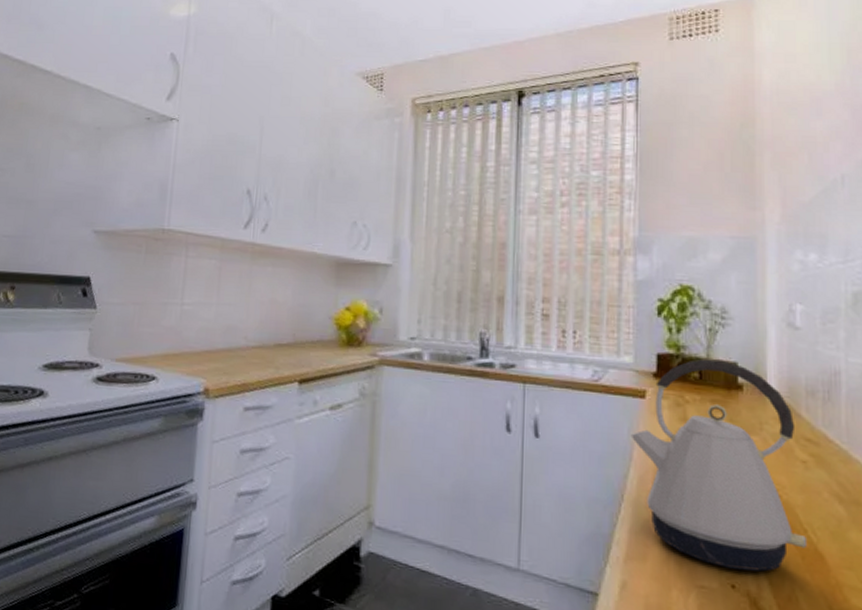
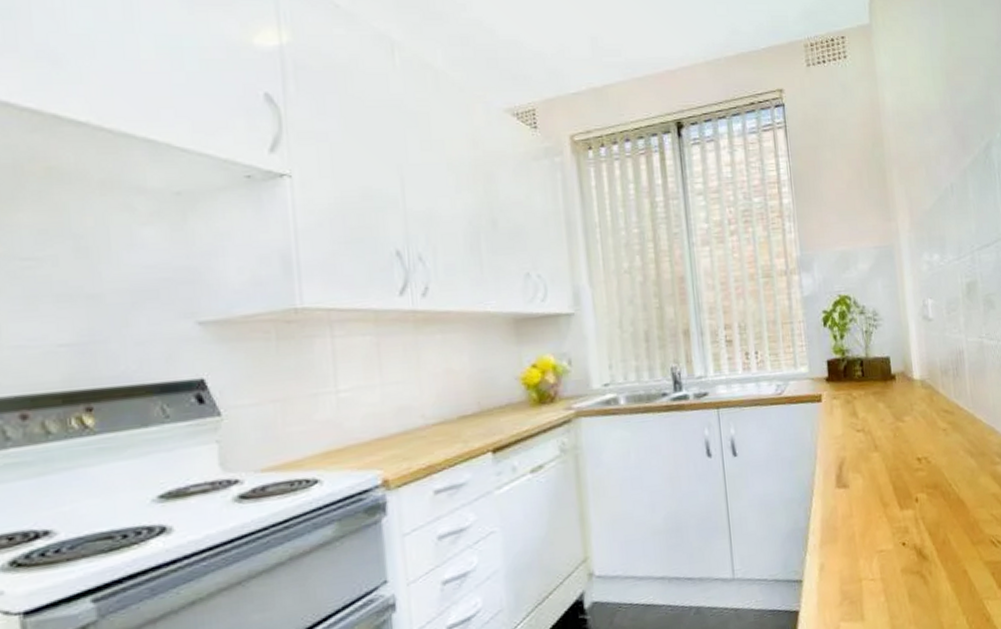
kettle: present [630,359,808,572] -> none [813,356,953,531]

